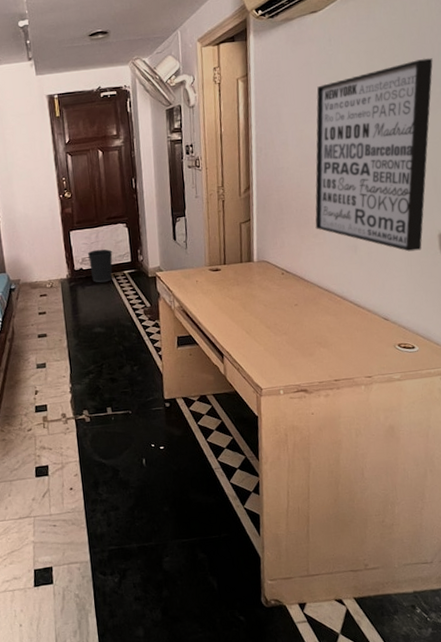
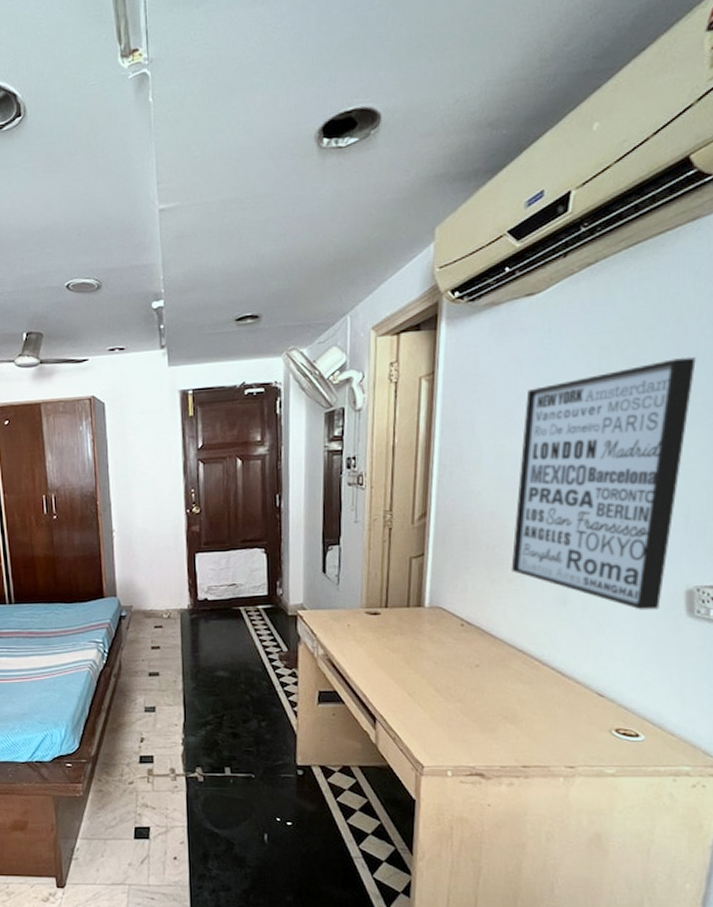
wastebasket: present [87,249,113,283] -> none [214,577,245,618]

